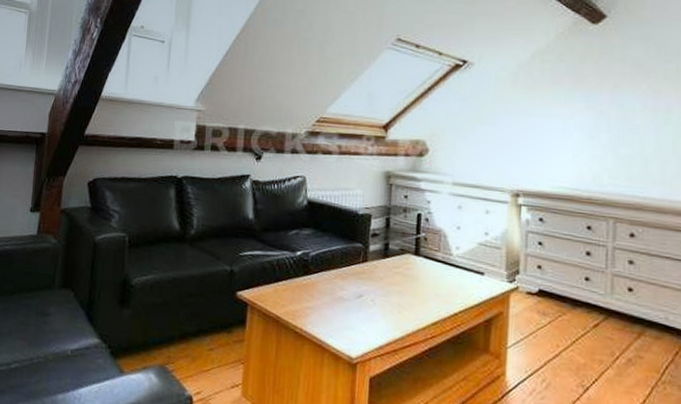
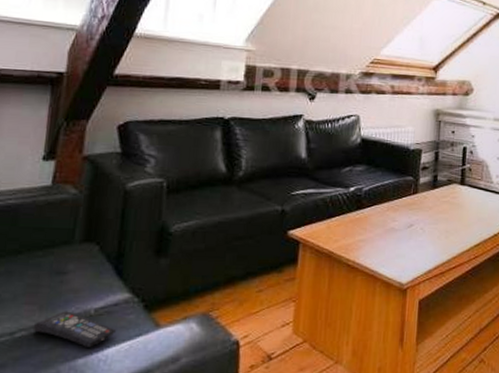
remote control: none [24,349,88,385] -> present [32,311,116,347]

